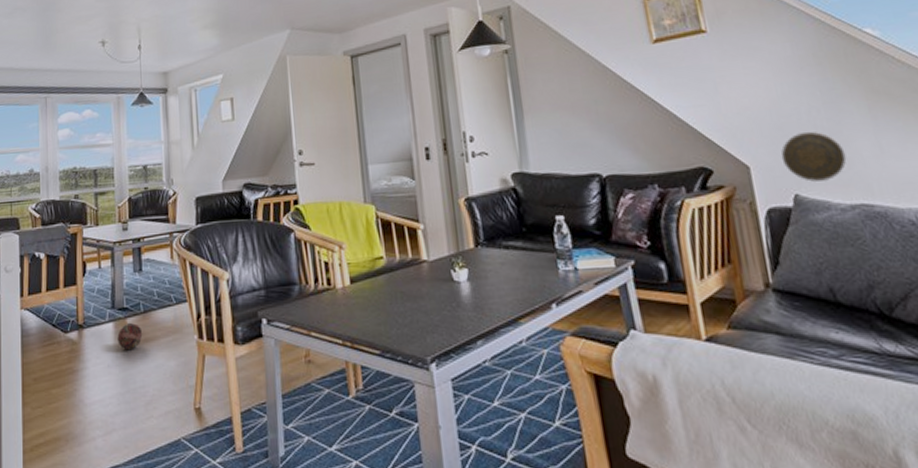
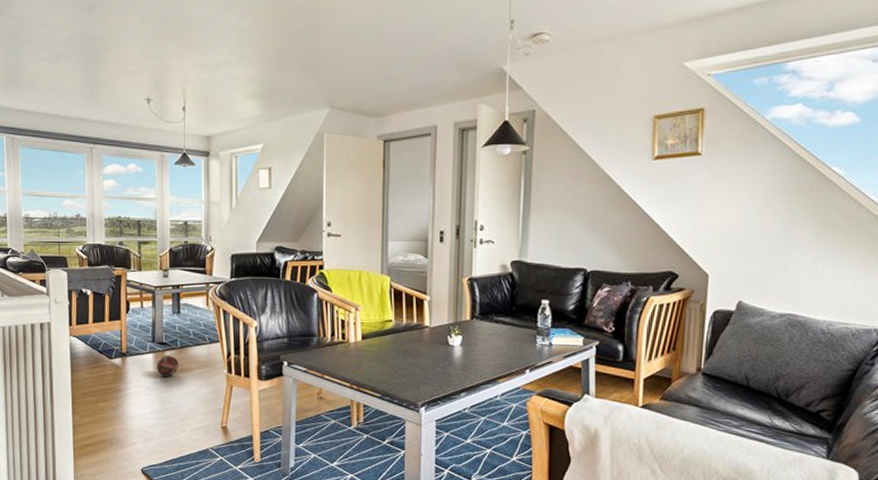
decorative plate: present [781,131,847,182] -> none [736,250,788,292]

